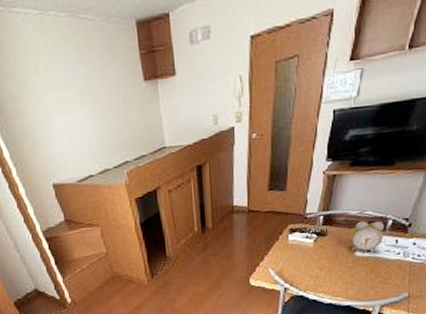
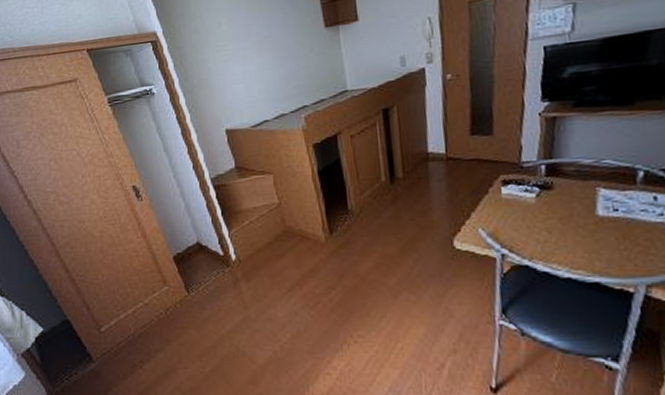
alarm clock: present [350,221,385,253] -> none [588,171,635,213]

